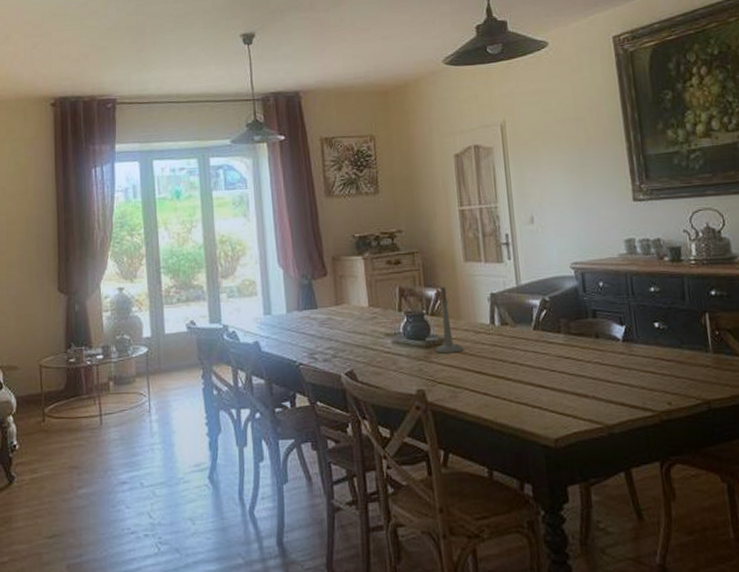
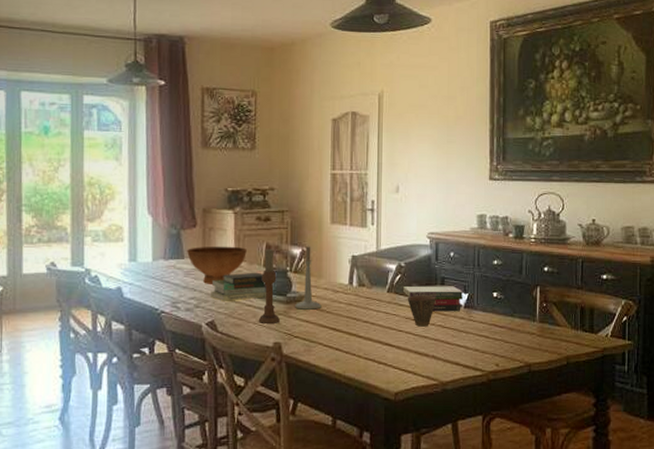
bowl: none [320,292,380,333] -> present [187,246,247,284]
books: none [346,317,404,351] -> present [209,272,266,302]
candlestick: none [397,293,421,370] -> present [258,249,280,323]
books: none [551,318,619,348] -> present [403,285,463,312]
cup: none [556,329,589,365] -> present [407,294,436,327]

